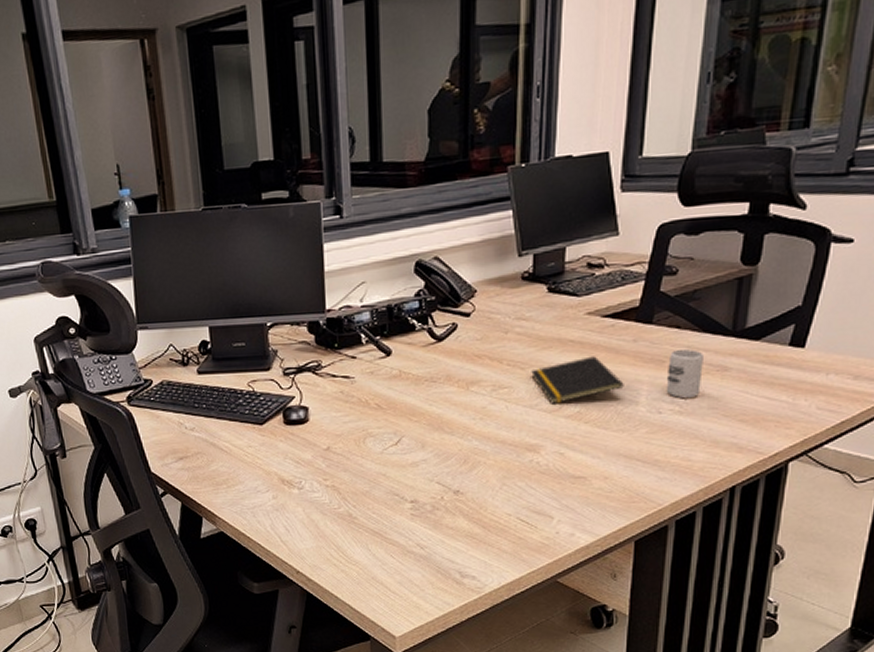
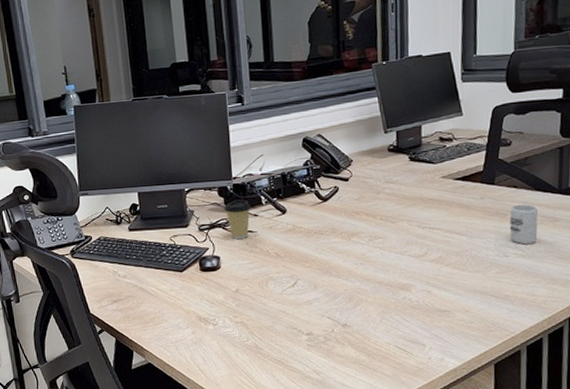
coffee cup: none [314,337,348,386] -> present [224,199,251,239]
notepad: present [531,356,624,404] -> none [400,211,476,251]

